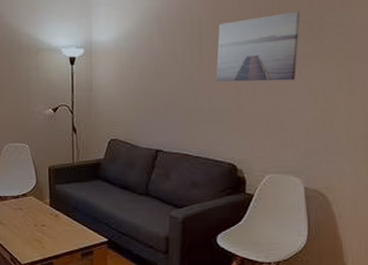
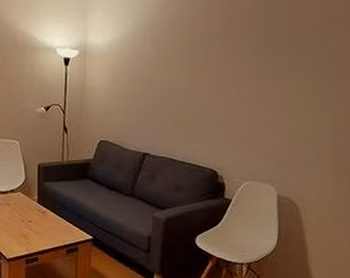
wall art: present [216,11,301,82] -> none [203,30,283,95]

